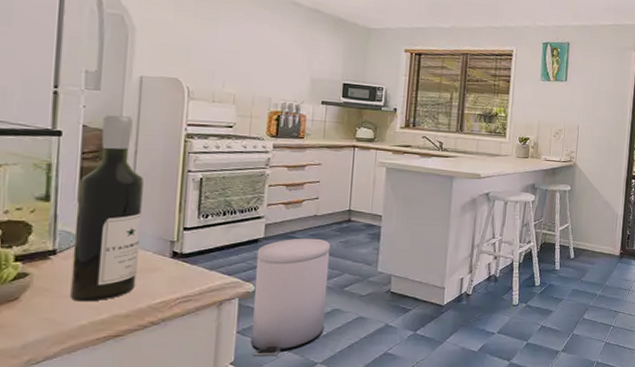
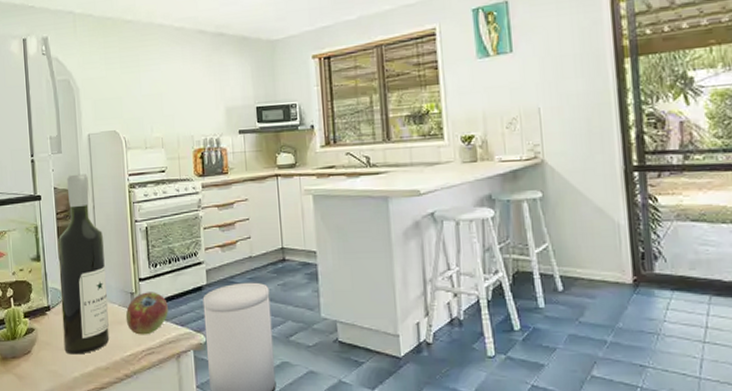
fruit: none [160,241,216,283] -> present [125,292,168,335]

